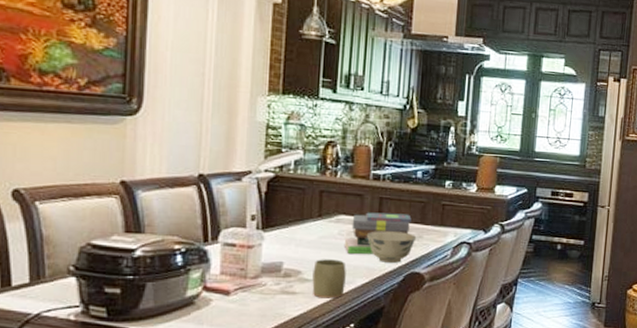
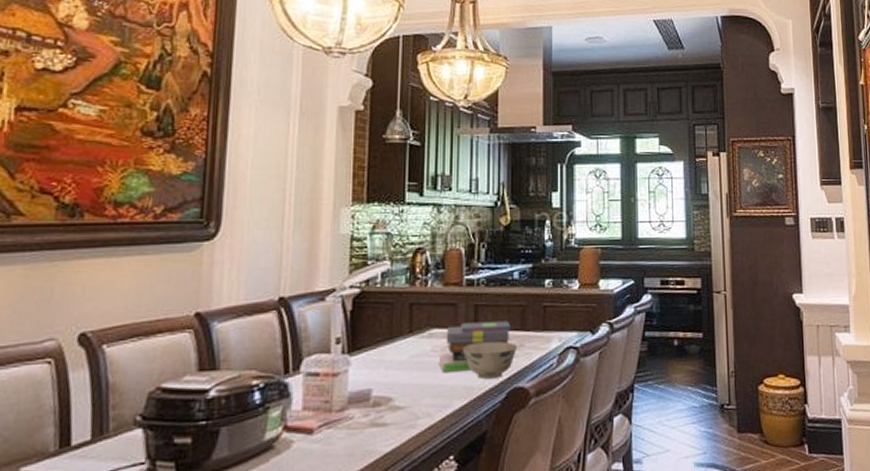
mug: present [312,259,346,299] -> none [405,380,442,428]

